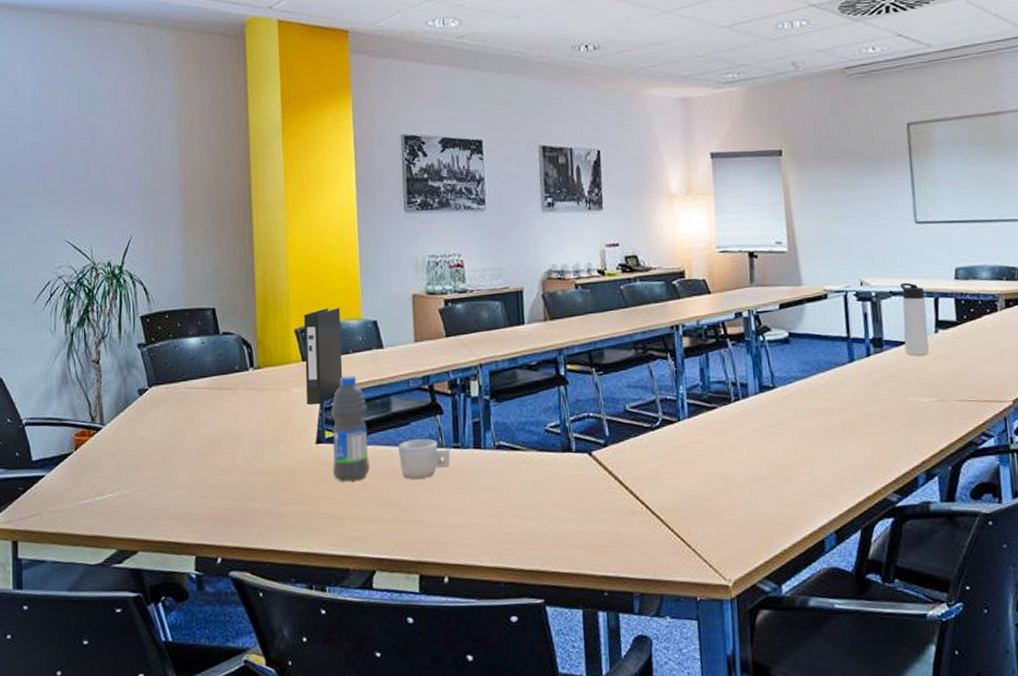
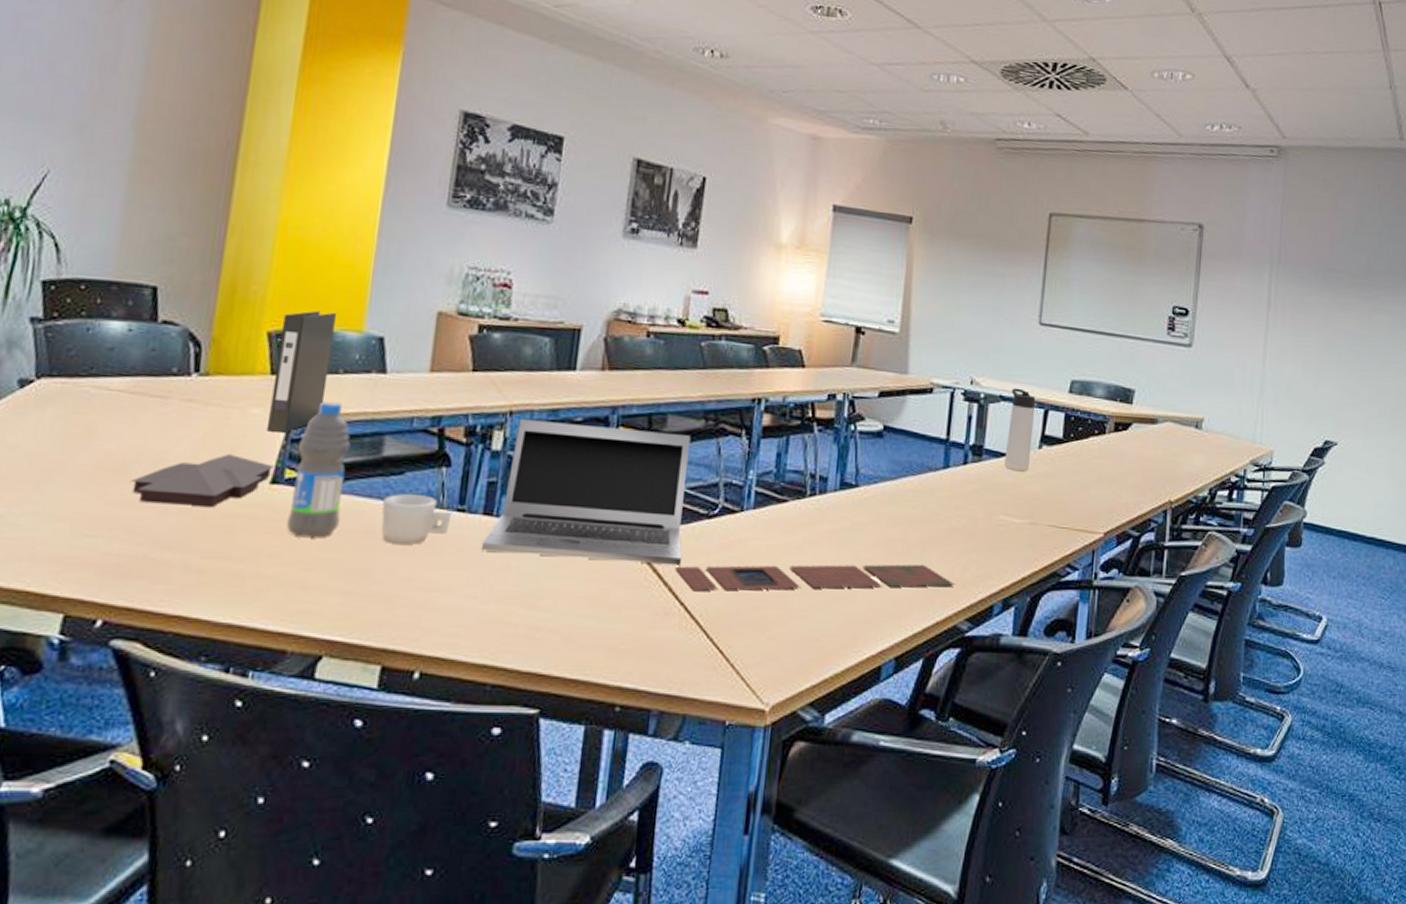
papers: none [222,425,317,468] -> present [130,454,275,506]
laptop: none [477,364,636,477] -> present [482,418,691,566]
papers: none [632,447,879,492] -> present [675,564,955,592]

